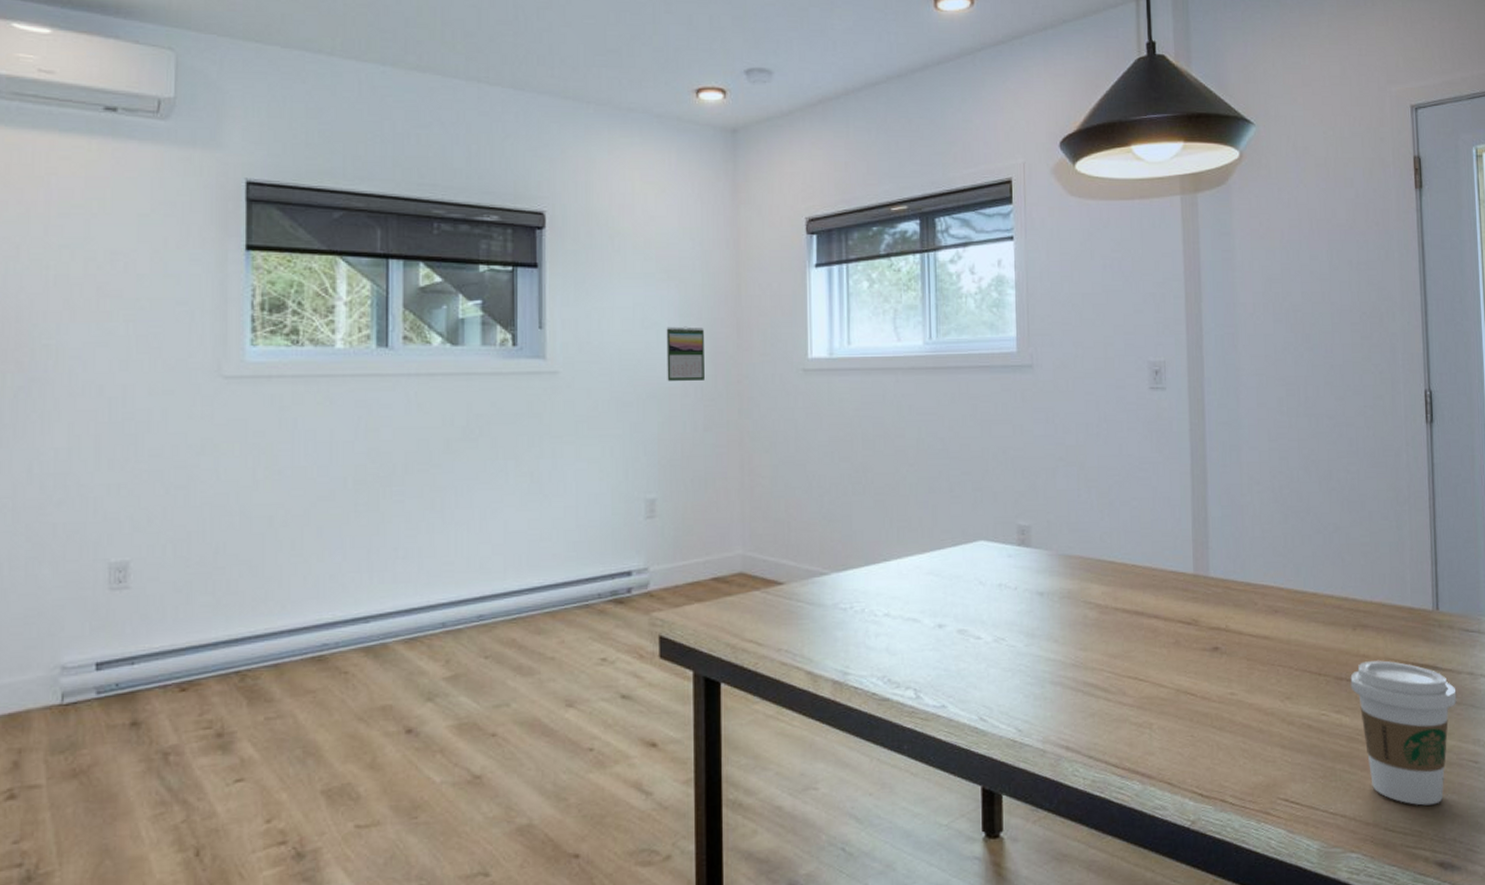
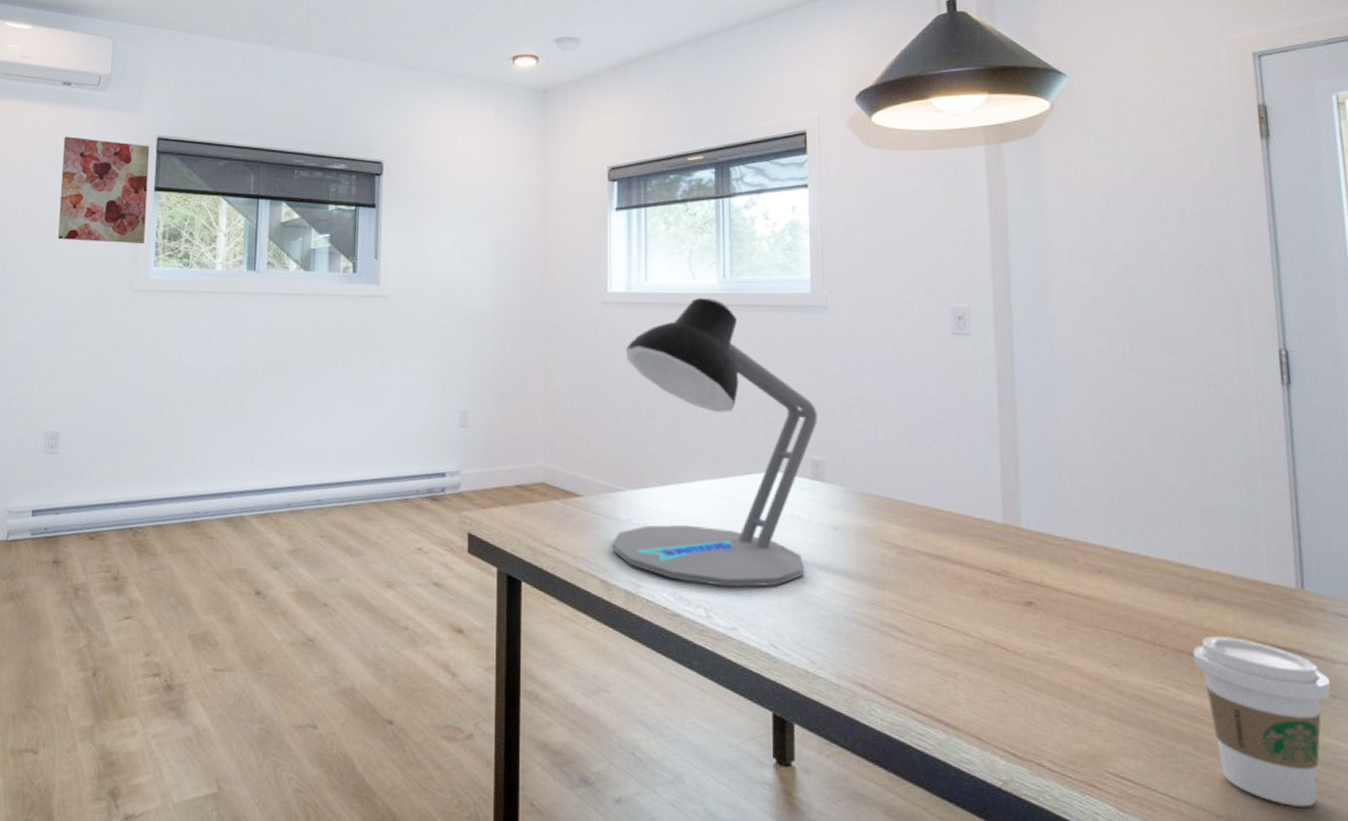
wall art: none [110,179,236,319] -> present [58,136,150,245]
calendar: present [666,326,704,381] -> none [481,260,514,308]
desk lamp: none [817,361,1023,665] -> present [611,298,817,587]

